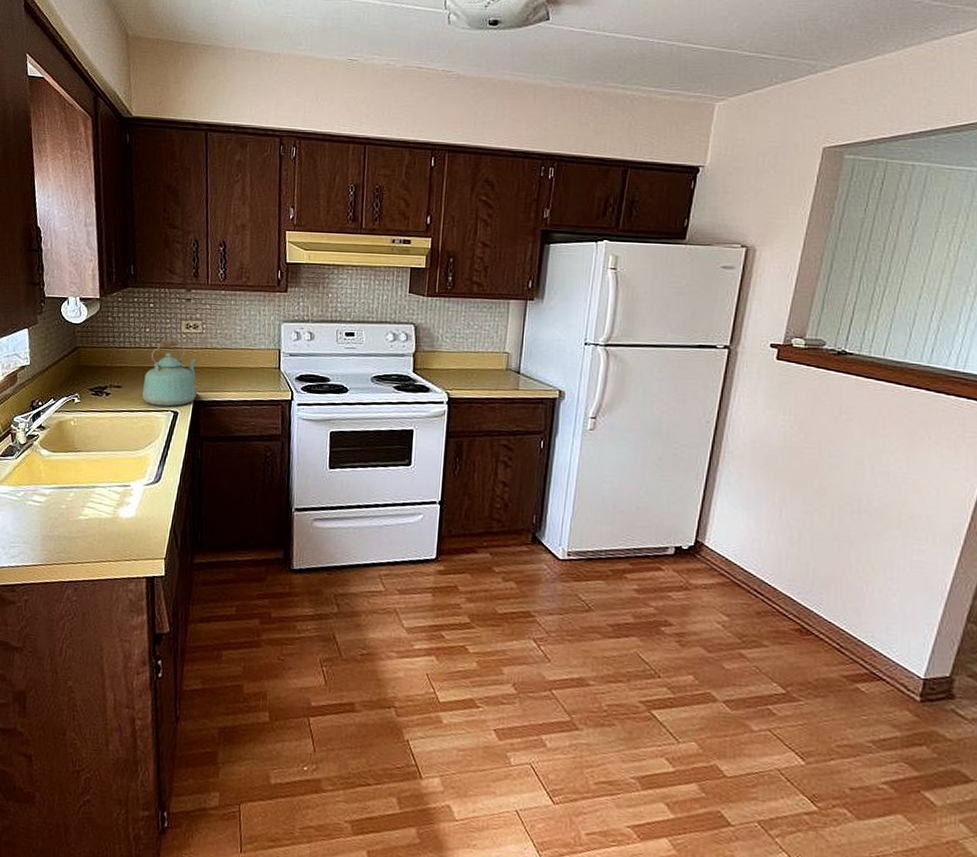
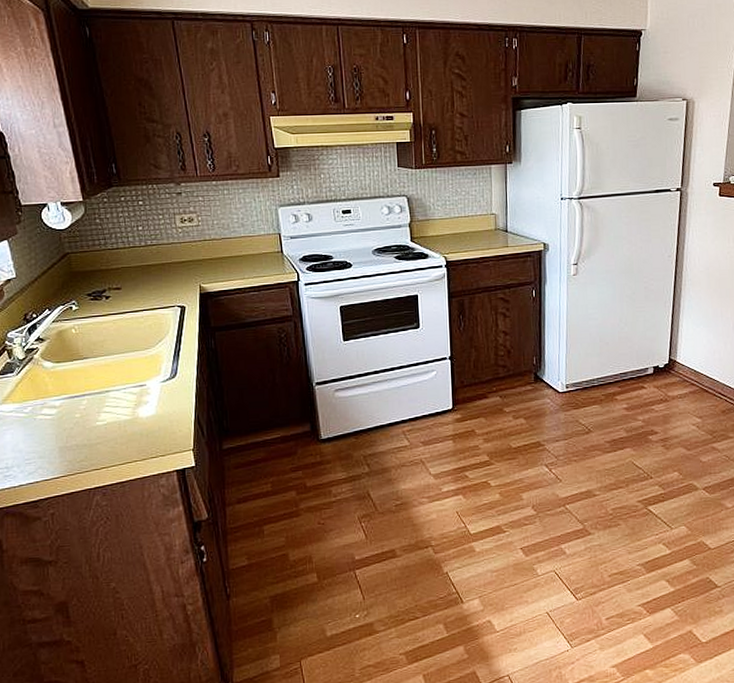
kettle: present [142,341,197,407] -> none [144,236,202,303]

